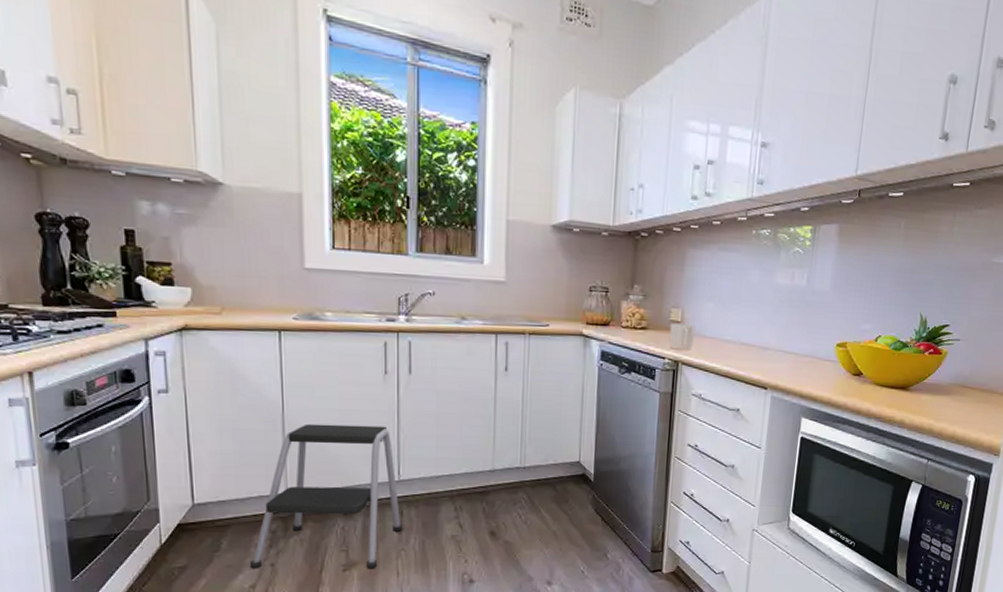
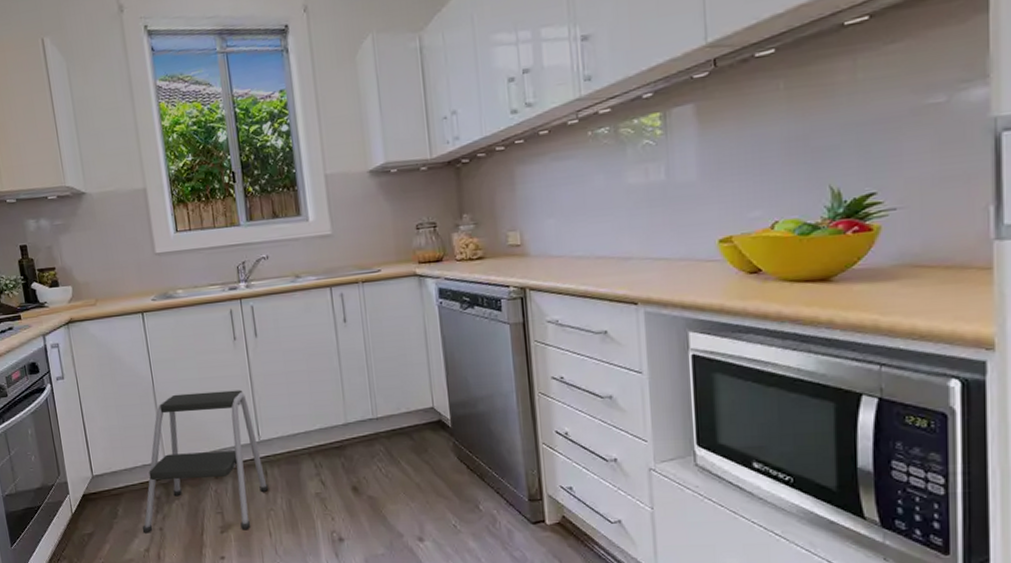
mug: present [669,324,695,351] -> none [509,246,540,276]

